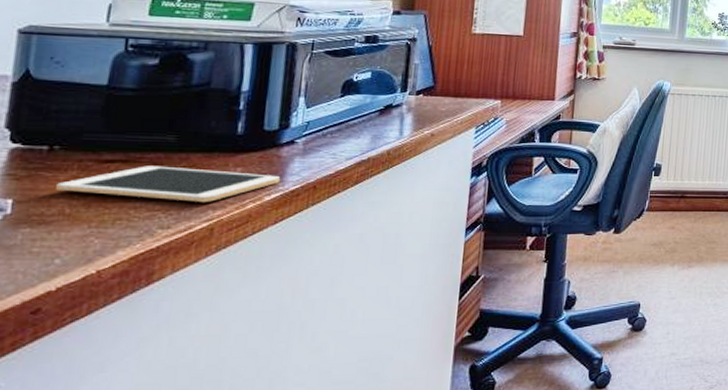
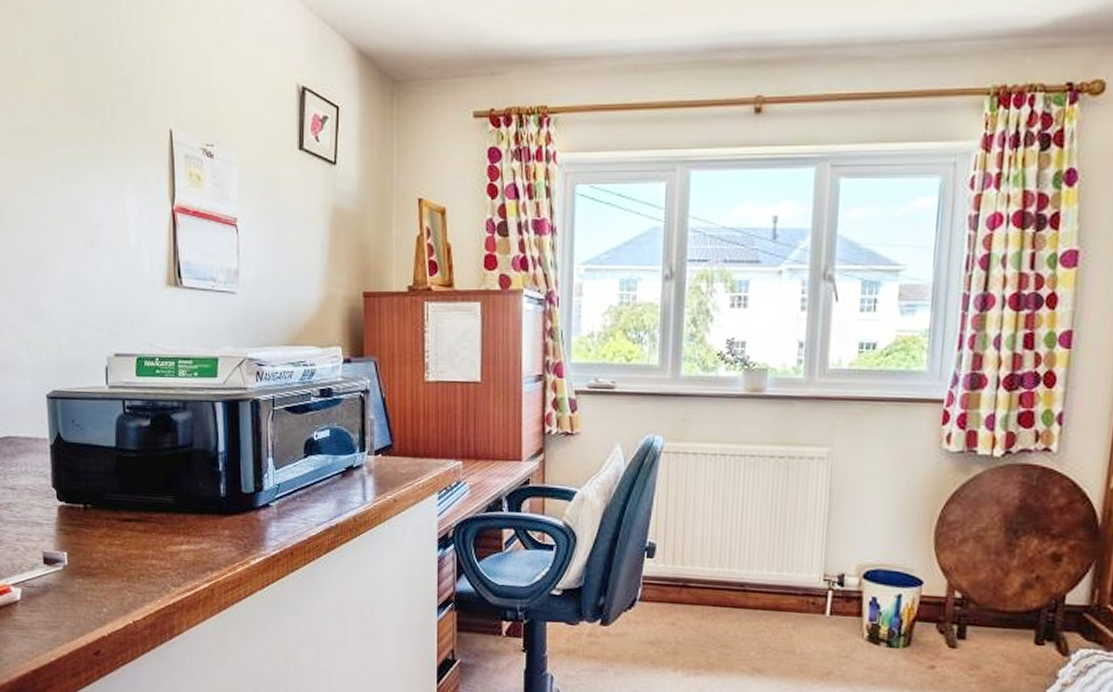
cell phone: present [56,166,280,203] -> none [94,525,261,564]

